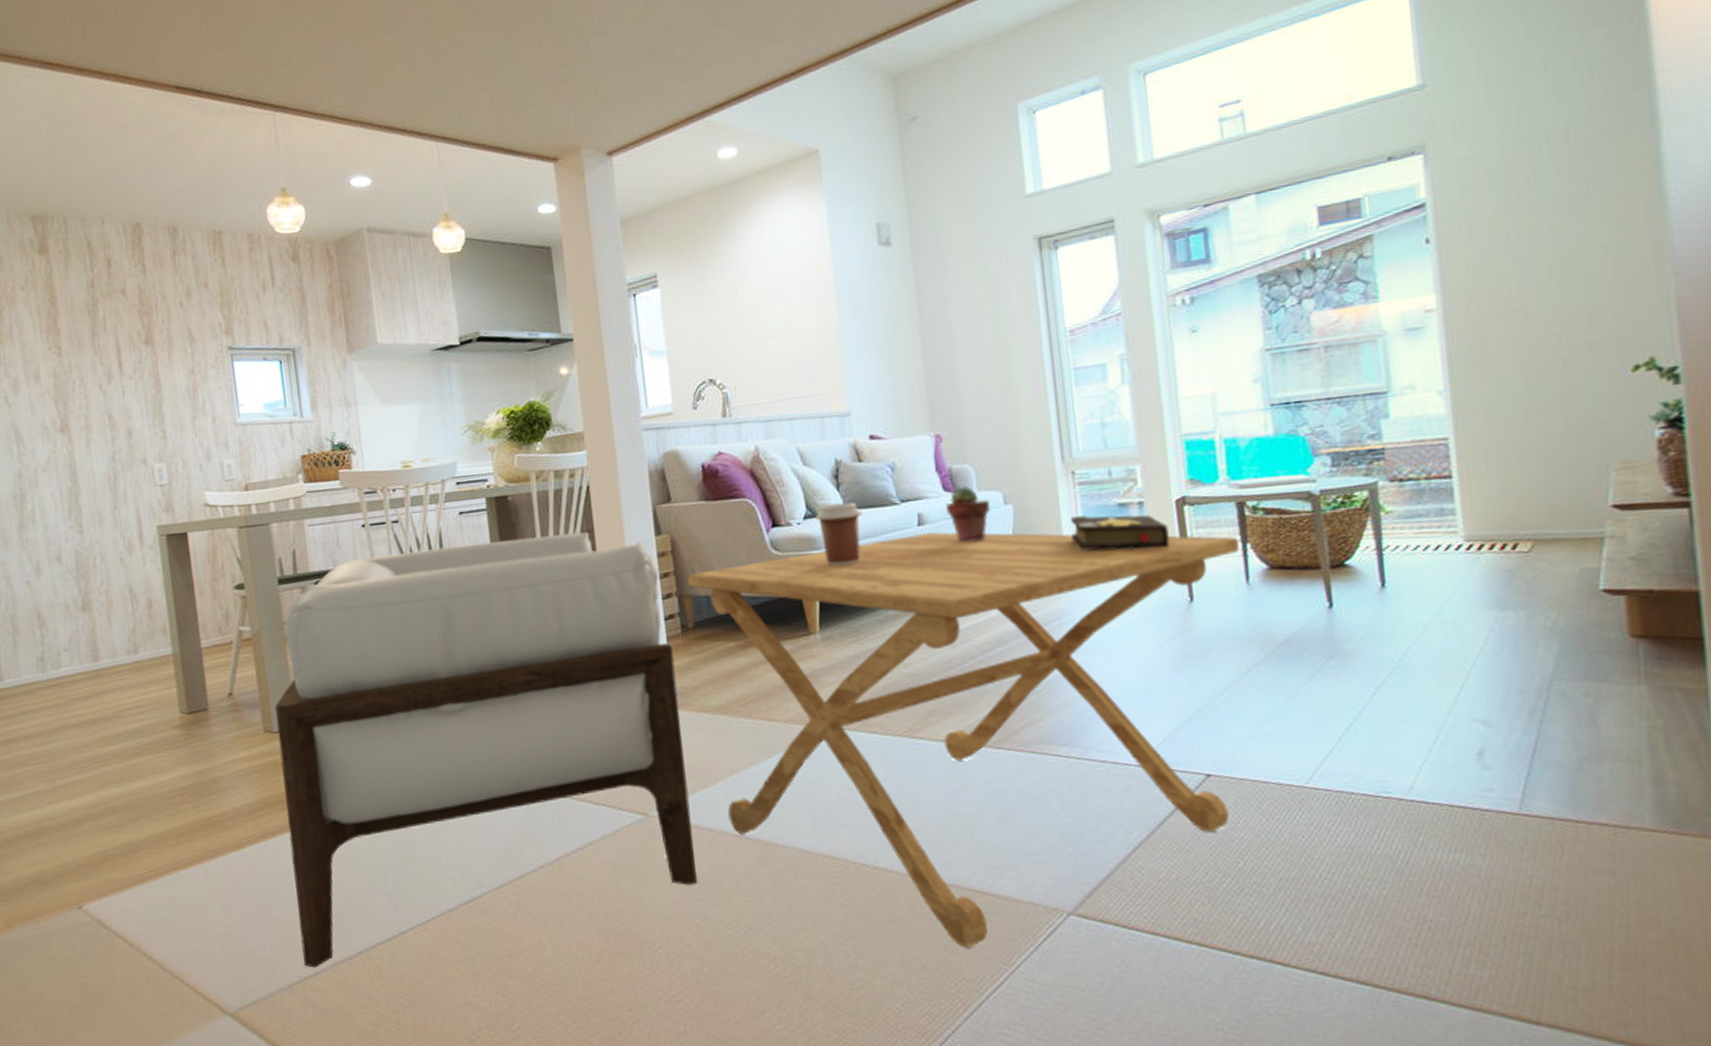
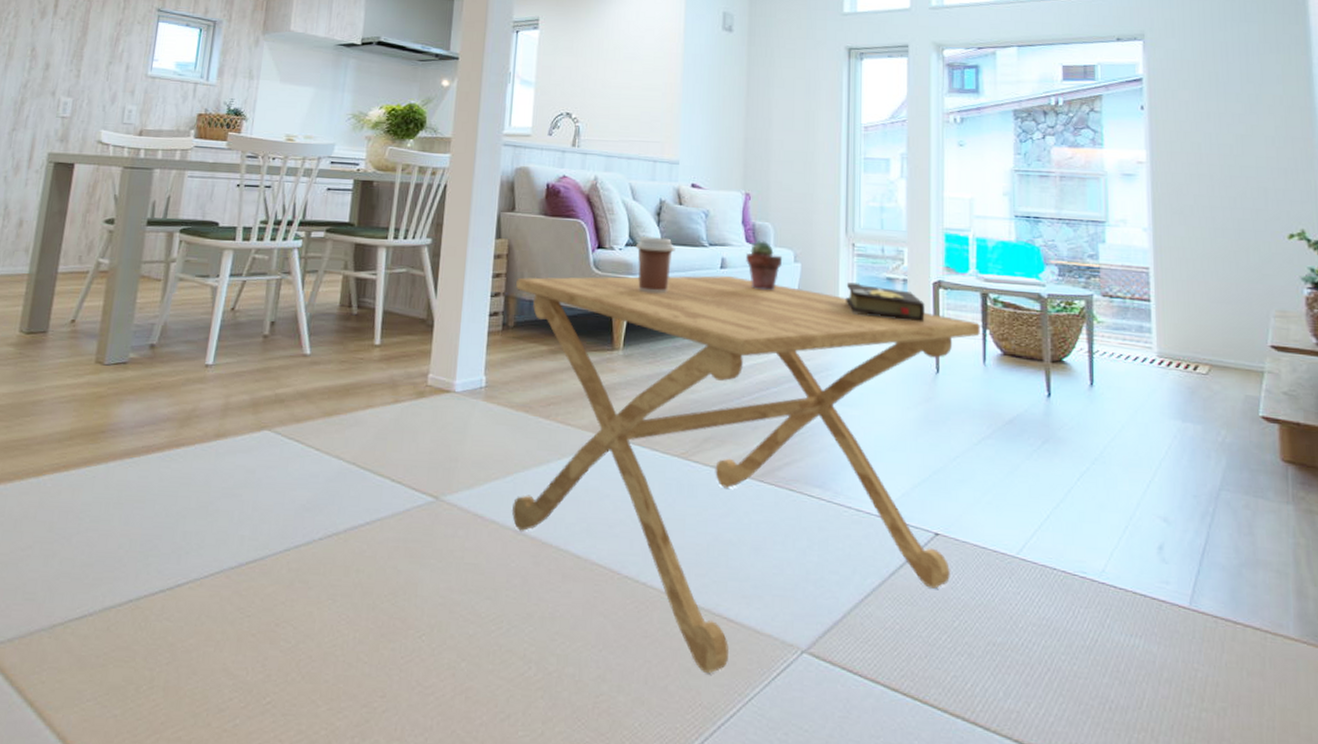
armchair: present [274,532,697,968] -> none [72,214,493,611]

